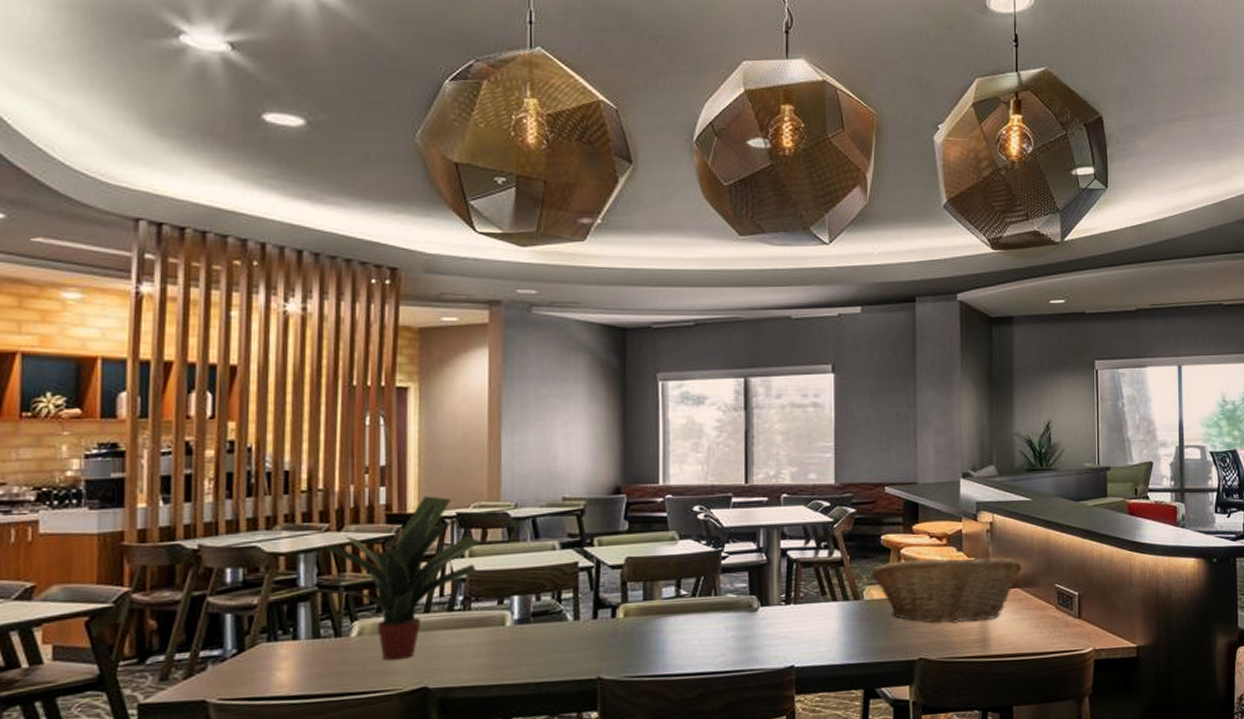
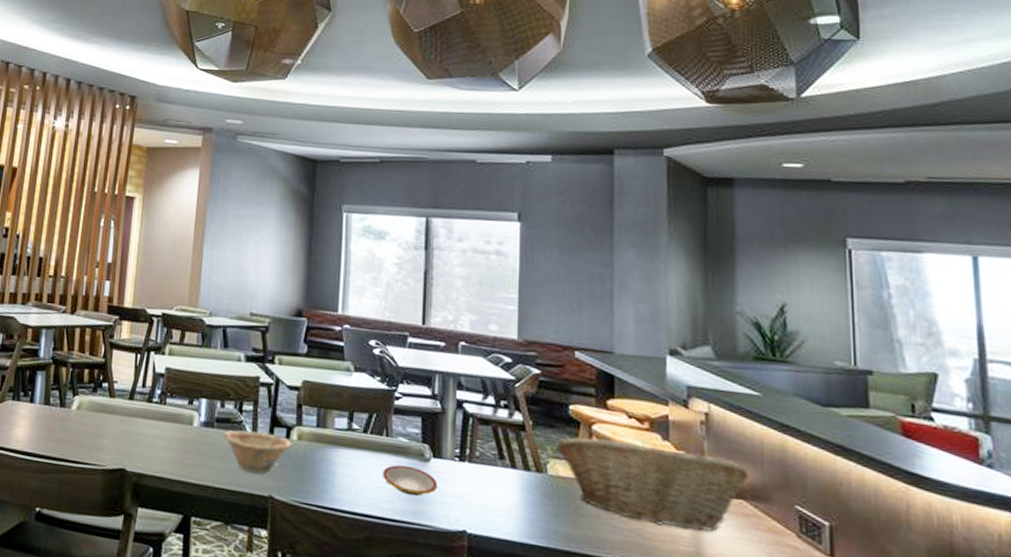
potted plant: present [315,496,481,661] -> none [50,294,179,439]
dish: none [542,616,618,660] -> present [224,430,292,474]
plate: none [713,618,767,646] -> present [383,464,438,496]

